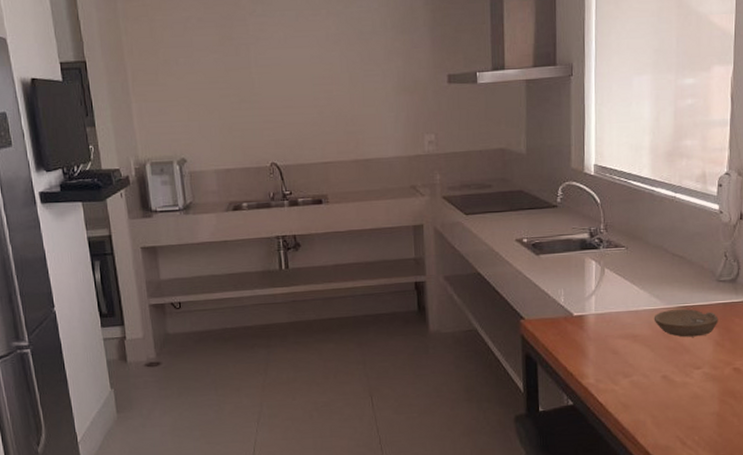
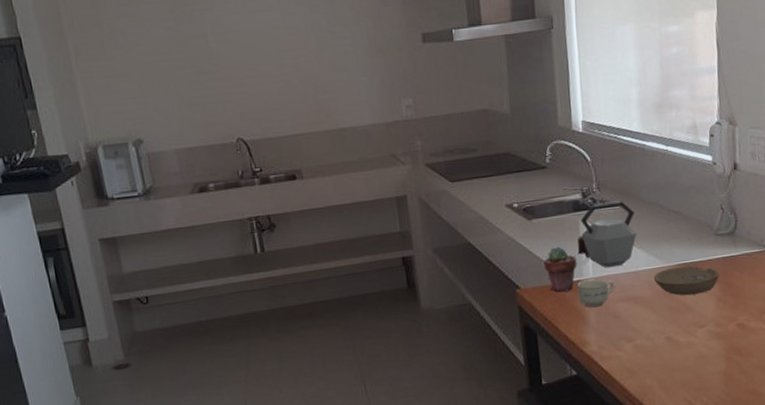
potted succulent: none [548,282,581,325] -> present [543,246,577,292]
cup: none [578,315,616,342] -> present [577,279,615,308]
kettle: none [582,243,641,306] -> present [577,201,637,268]

